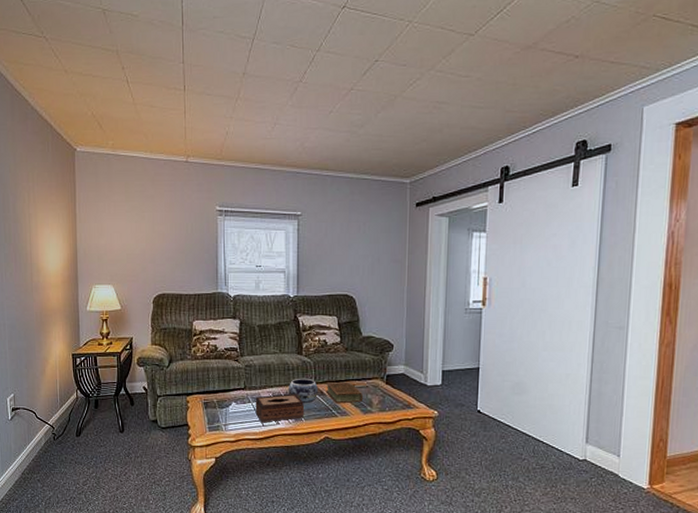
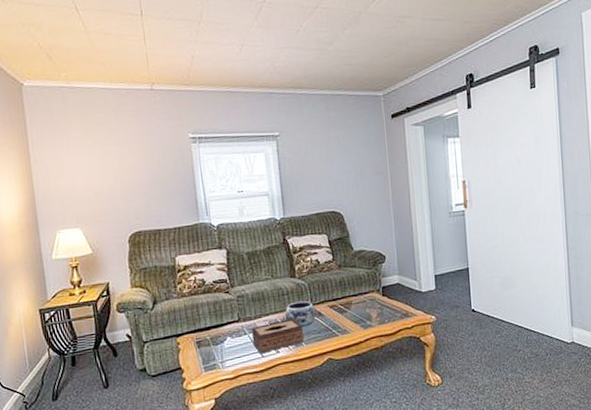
book: present [327,381,364,404] -> none [323,298,362,323]

